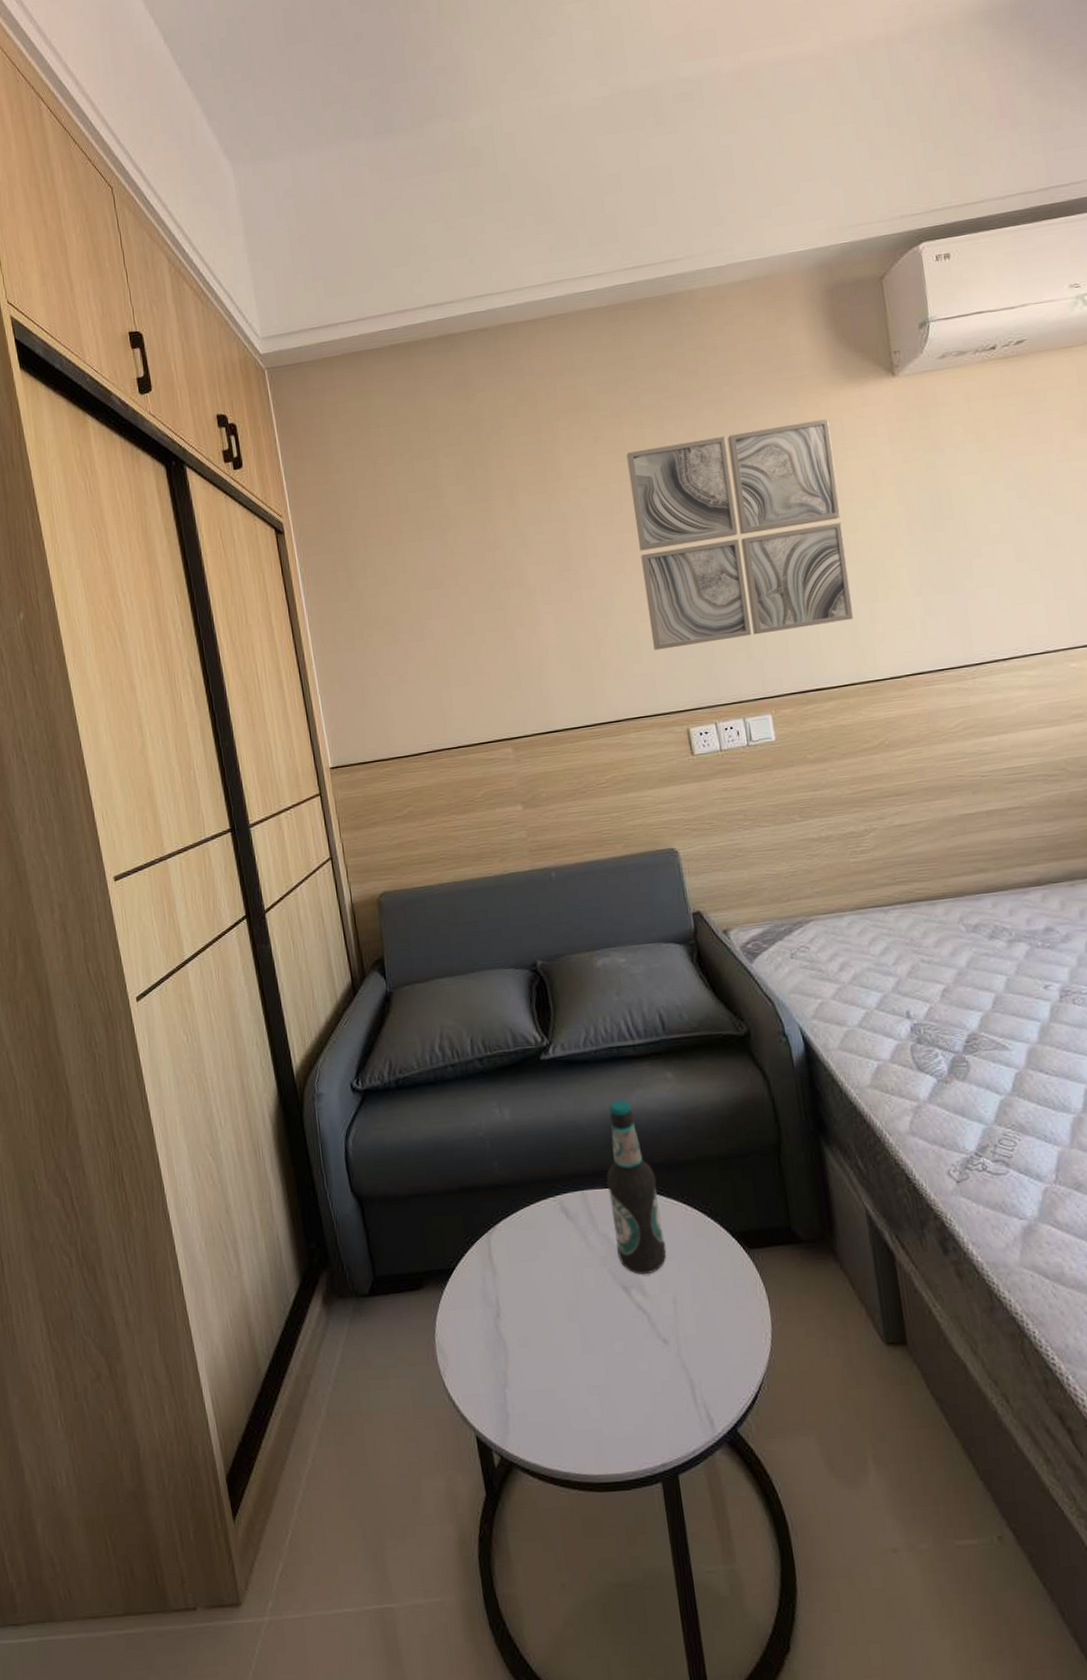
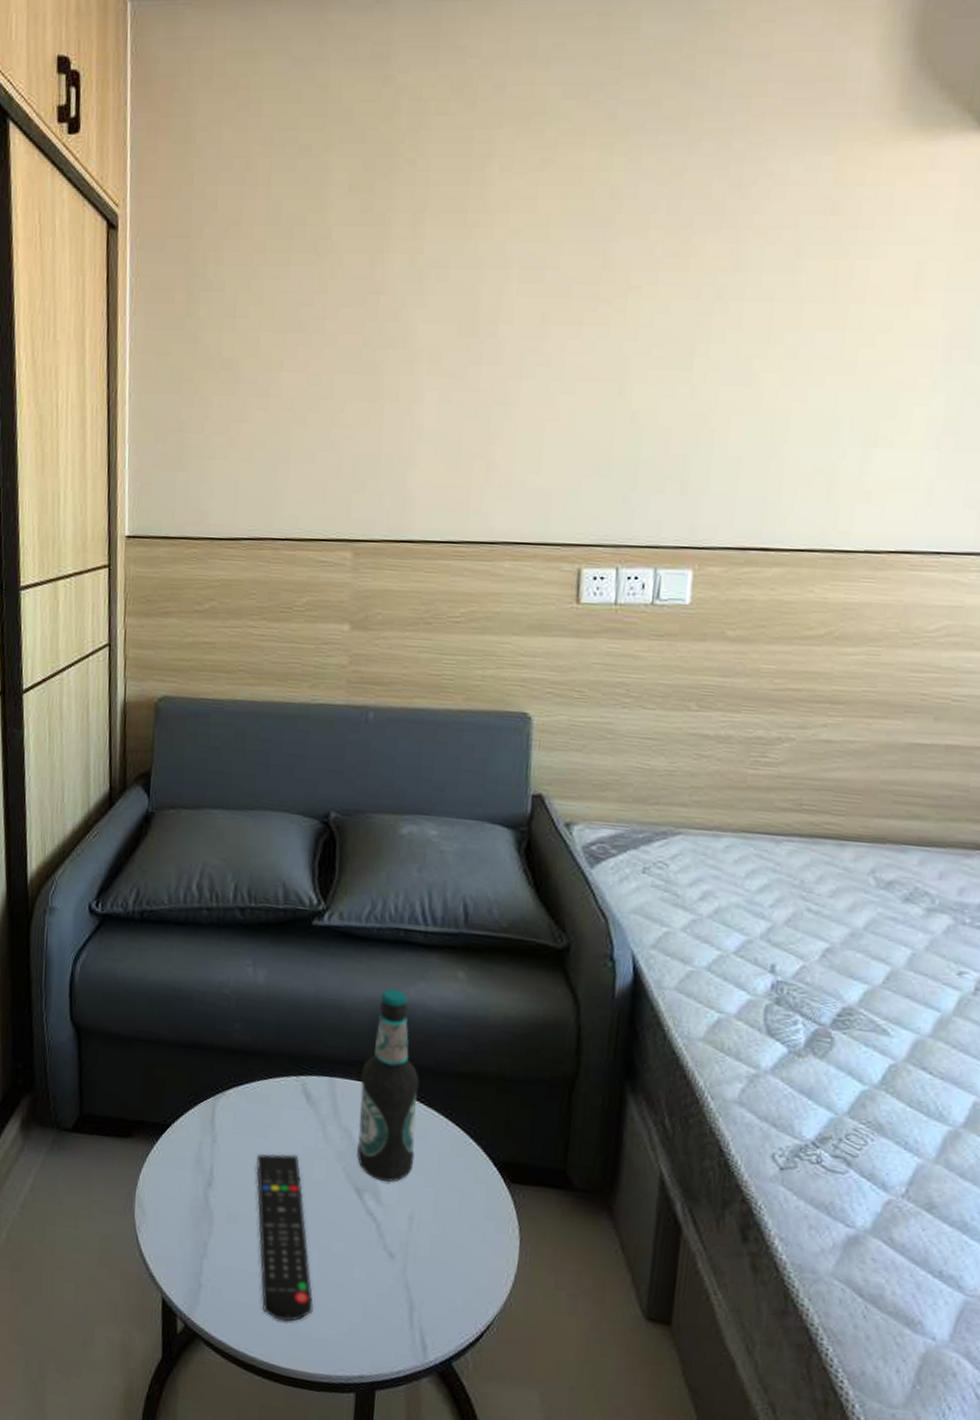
remote control: none [534,1268,610,1430] -> present [256,1154,313,1322]
wall art: present [626,419,853,651] -> none [559,180,874,466]

